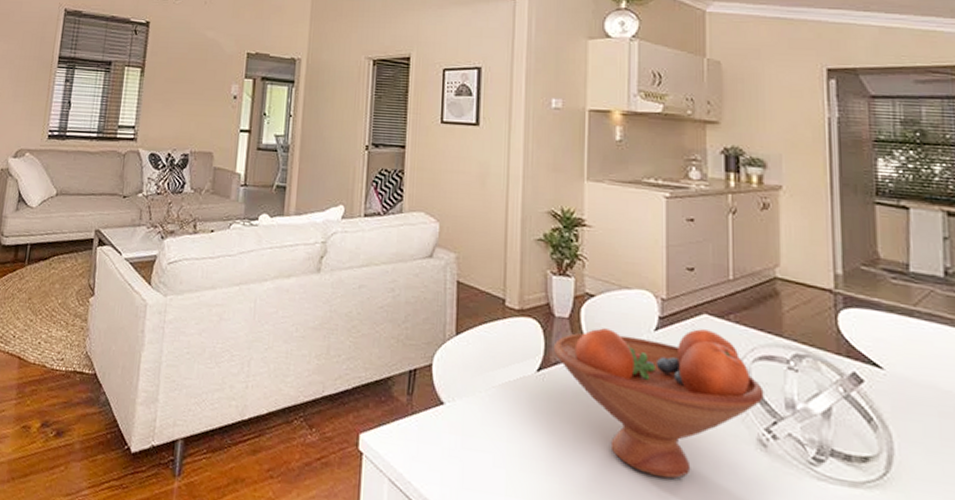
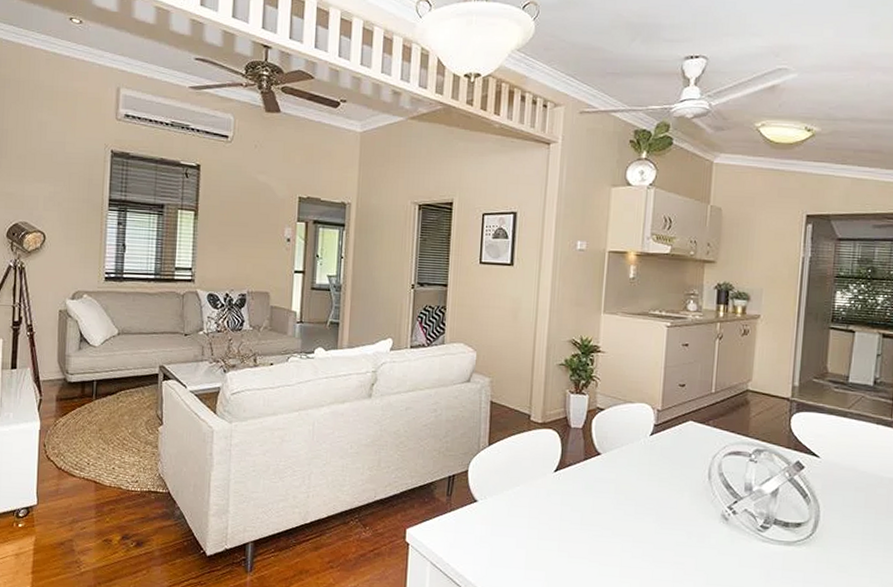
fruit bowl: present [553,328,764,479] -> none [568,433,730,548]

